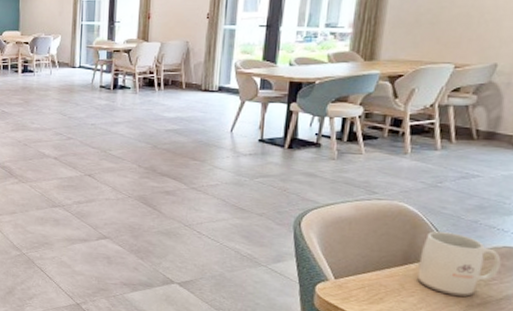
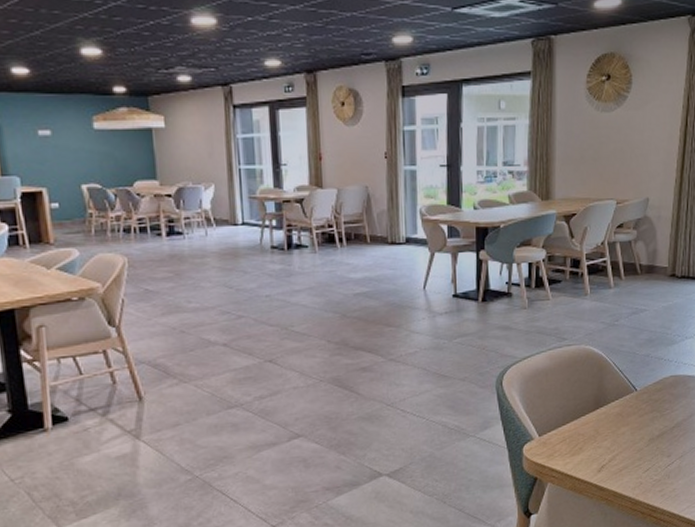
mug: present [417,231,501,297] -> none [608,369,670,432]

